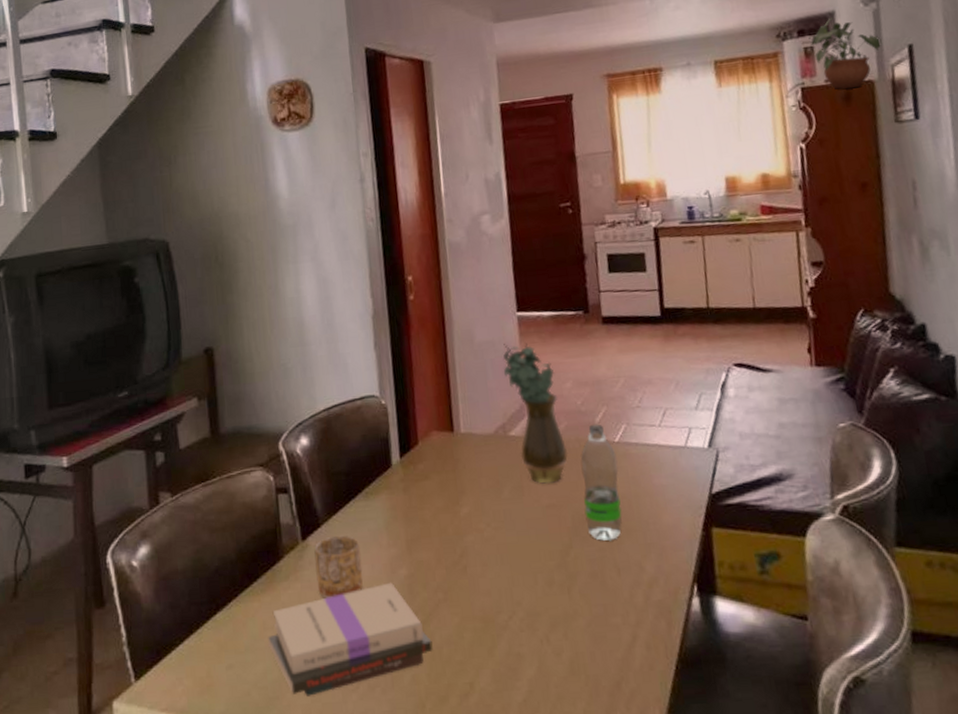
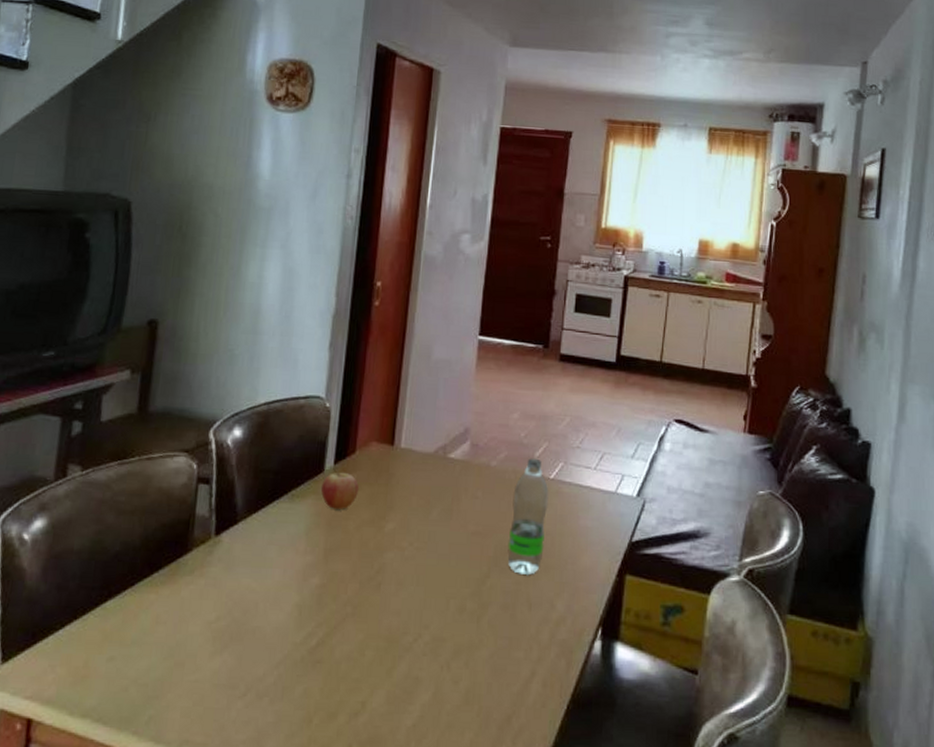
books: present [267,582,433,696] -> none [157,590,332,699]
mug: present [314,535,363,598] -> none [222,535,276,599]
fruit: none [391,462,428,501] -> present [320,468,359,510]
vase: present [503,342,569,484] -> none [454,365,505,511]
potted plant: present [808,17,882,90] -> none [797,109,860,179]

